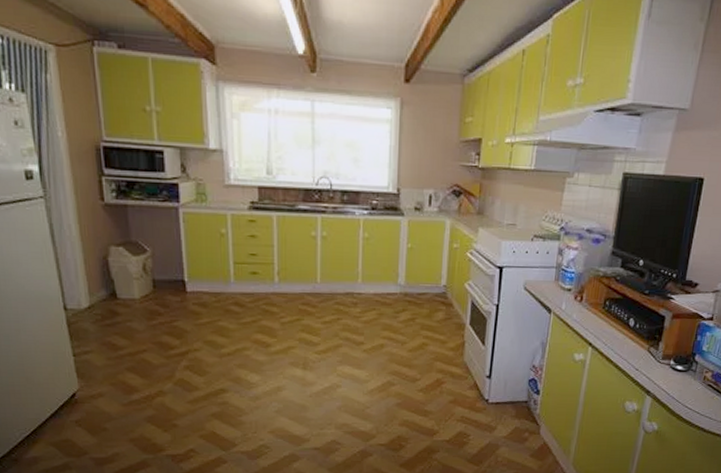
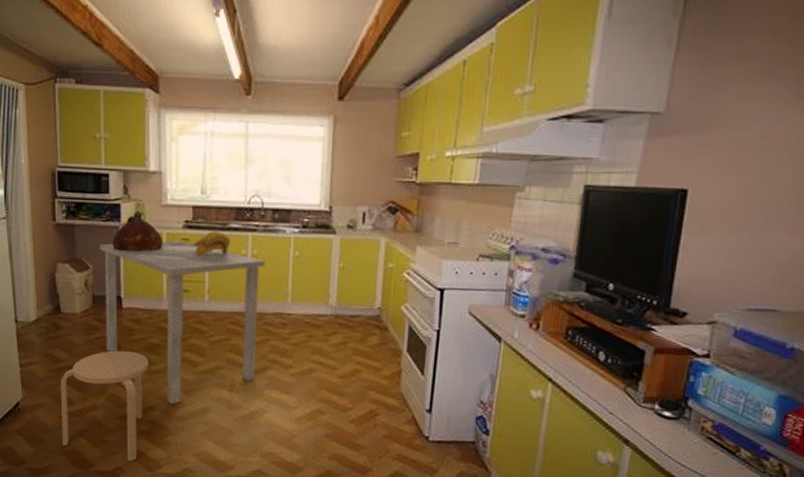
stool: none [122,334,218,444] -> present [61,350,148,462]
dining table: none [157,222,335,385] -> present [99,240,265,404]
ceramic jug: none [171,191,228,234] -> present [112,211,163,252]
banana bunch: none [261,212,300,239] -> present [194,231,231,257]

